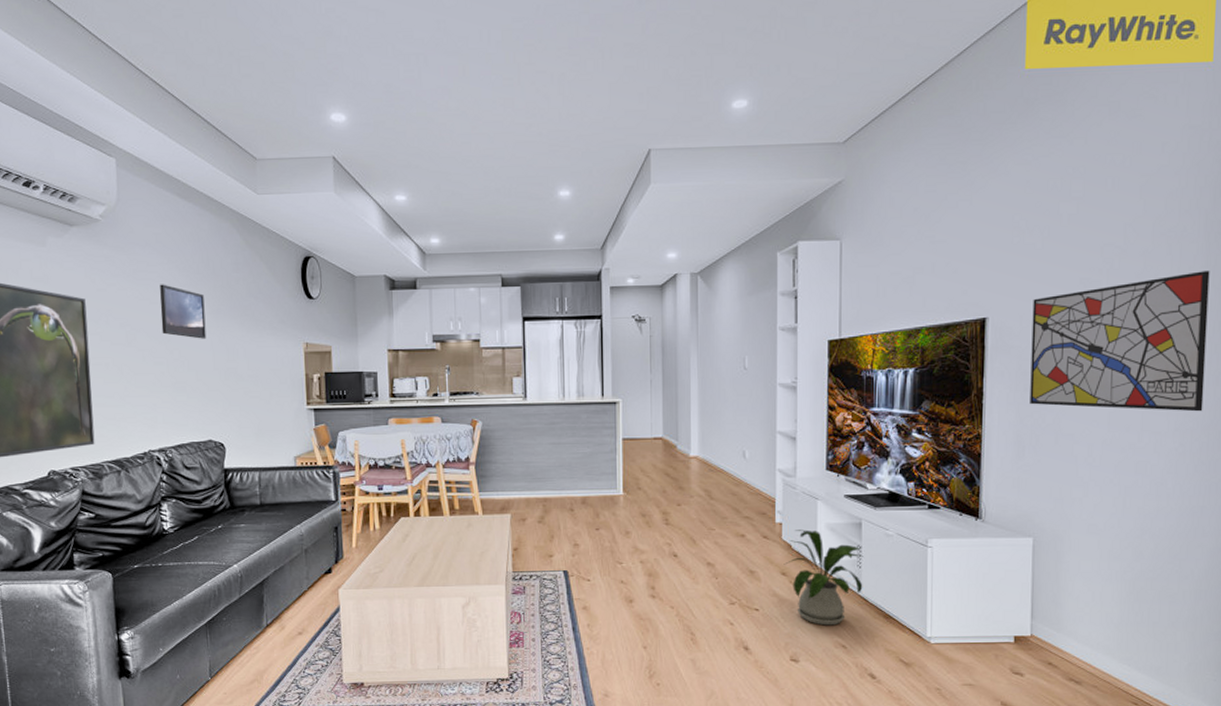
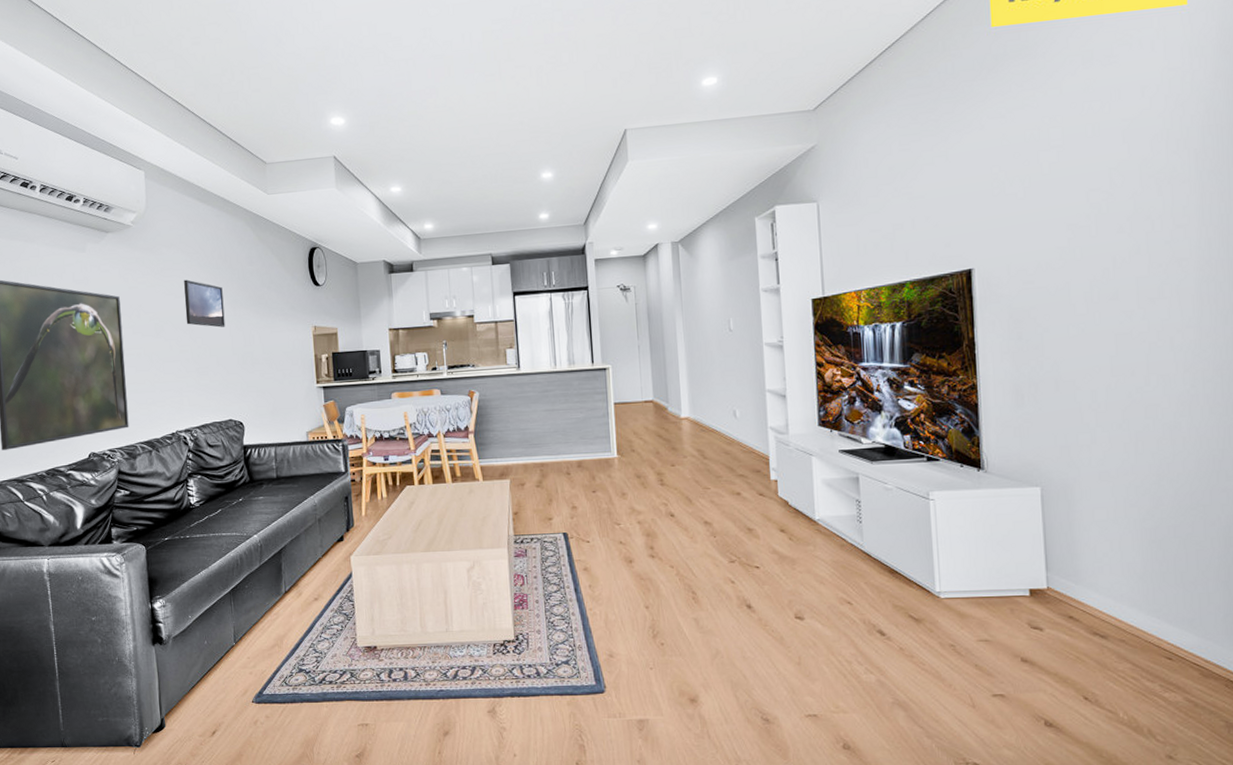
house plant: present [783,529,863,626] -> none [781,486,865,582]
wall art: present [1030,271,1210,412] -> none [1019,209,1213,353]

